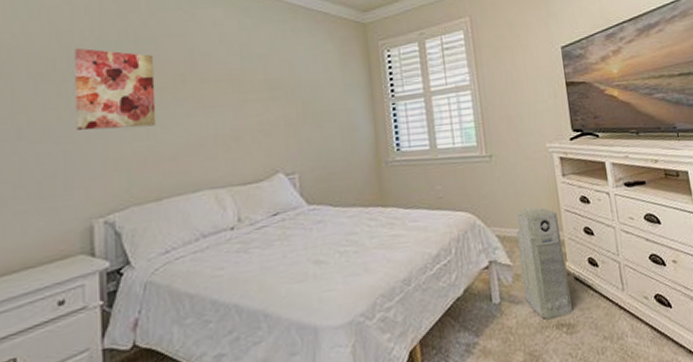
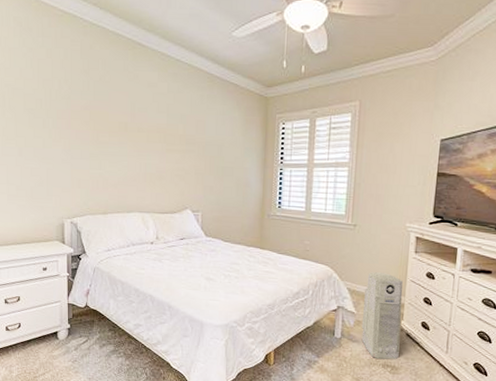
wall art: present [74,47,157,131] -> none [54,93,106,160]

